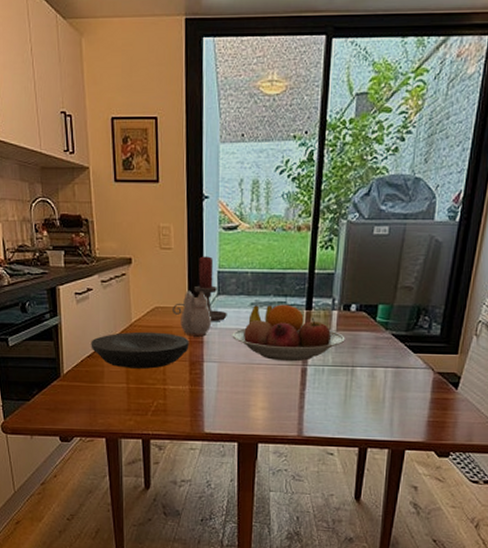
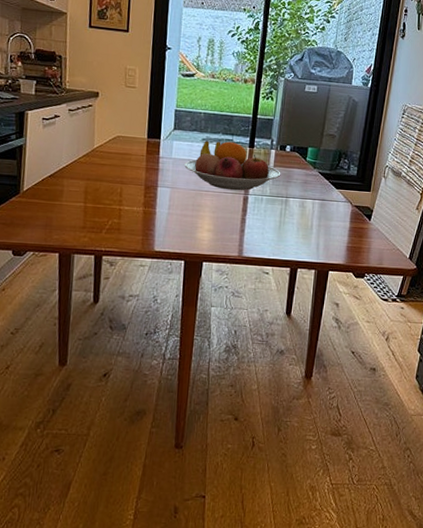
plate: present [91,331,189,369] -> none [53,156,146,191]
candle holder: present [173,256,227,322] -> none [133,96,181,153]
teapot: present [180,290,211,337] -> none [139,124,167,164]

